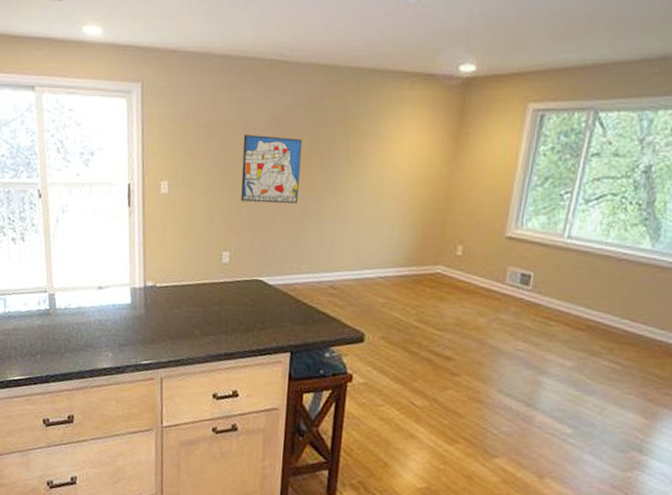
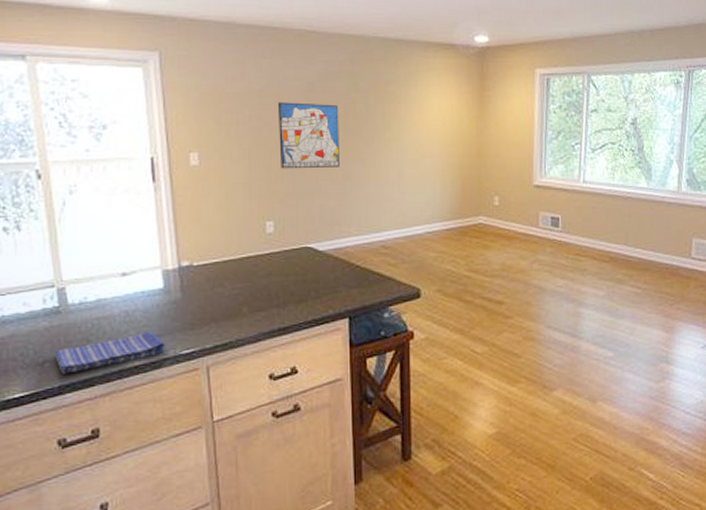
dish towel: none [44,340,129,366] -> present [55,331,166,374]

